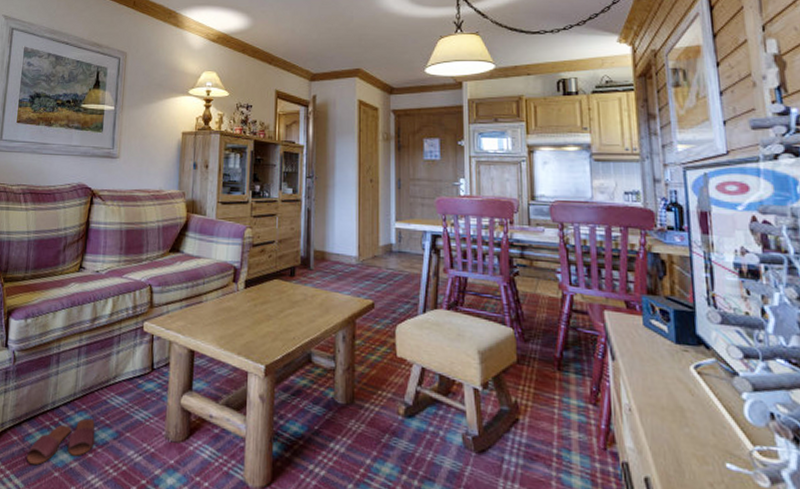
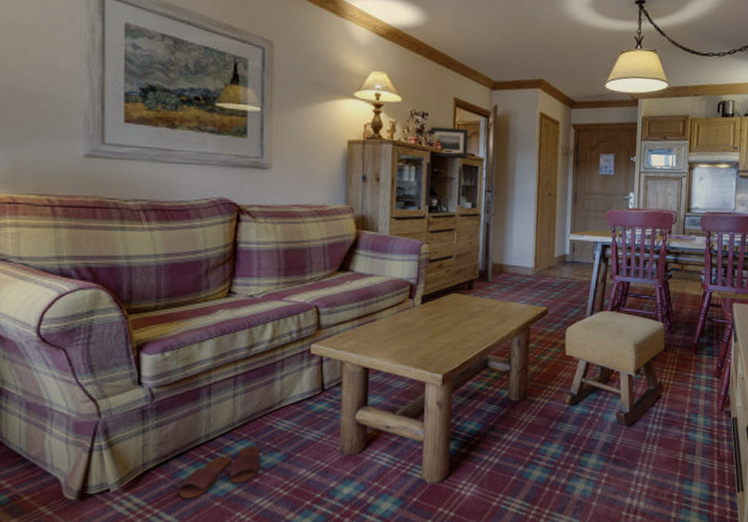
picture frame: none [254,117,289,146] -> present [431,126,469,159]

